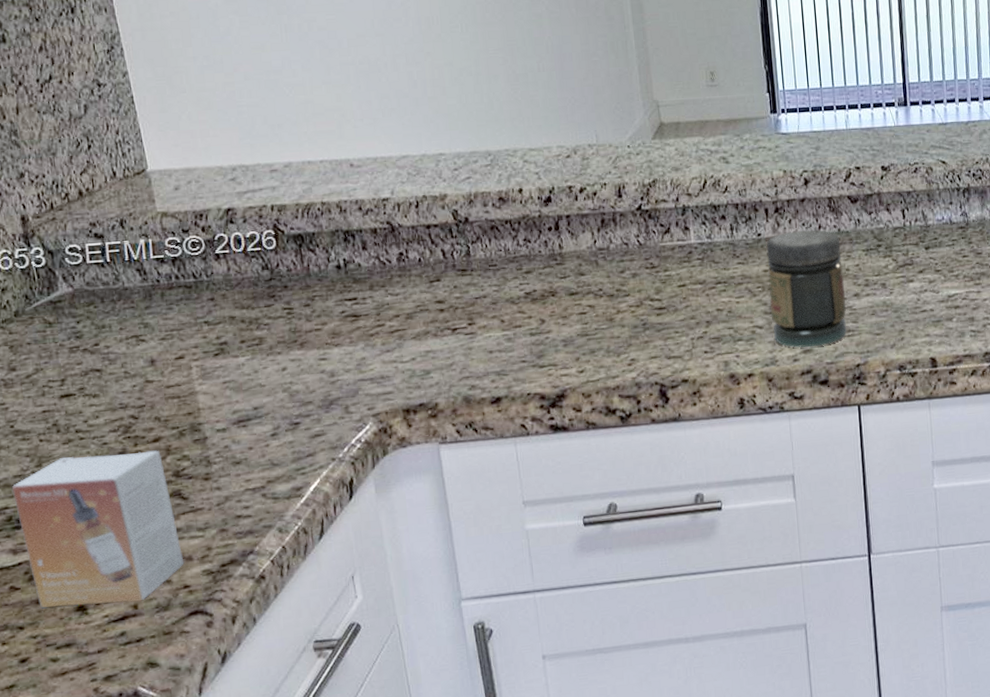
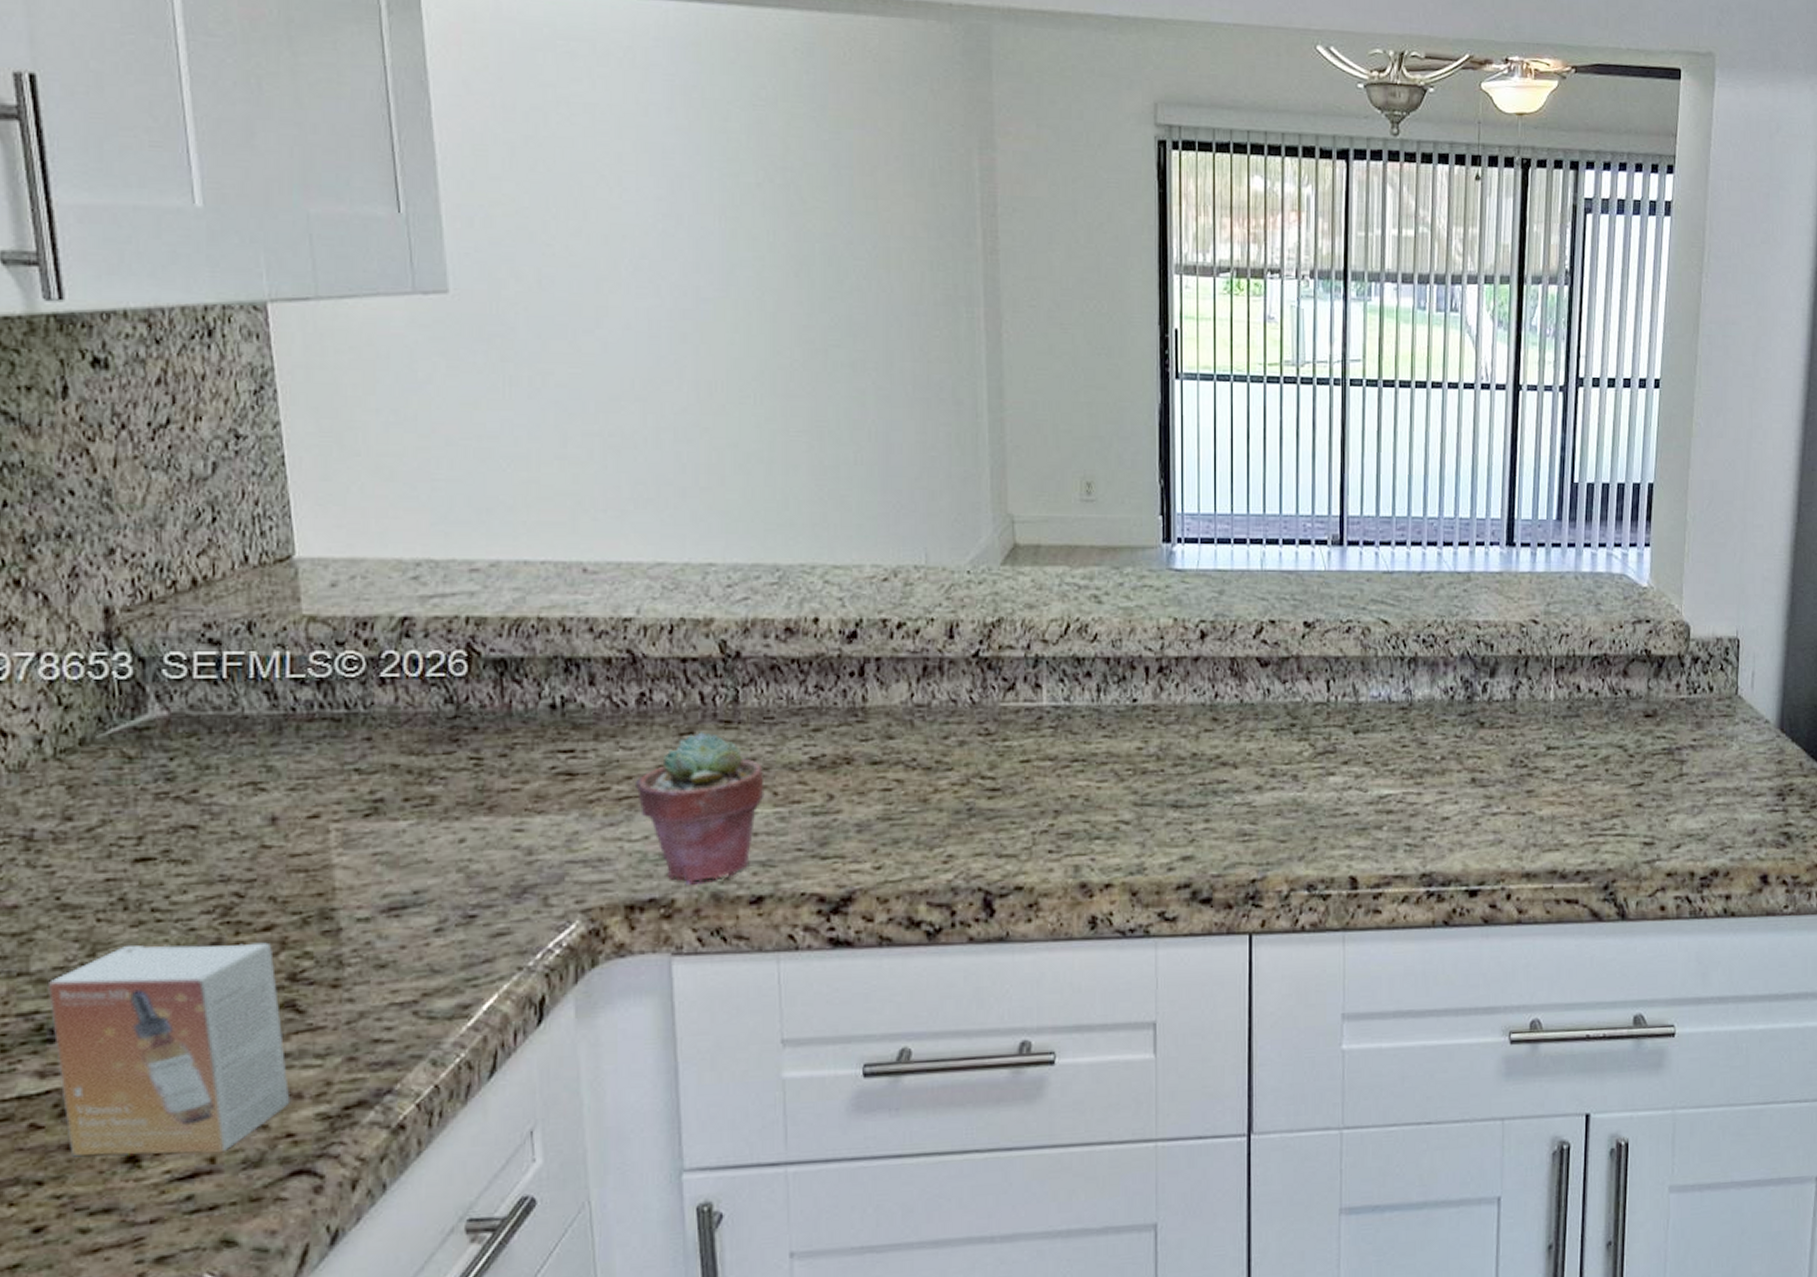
potted succulent: none [402,279,495,392] -> present [636,732,765,885]
jar: present [766,230,846,348] -> none [1141,699,1244,853]

